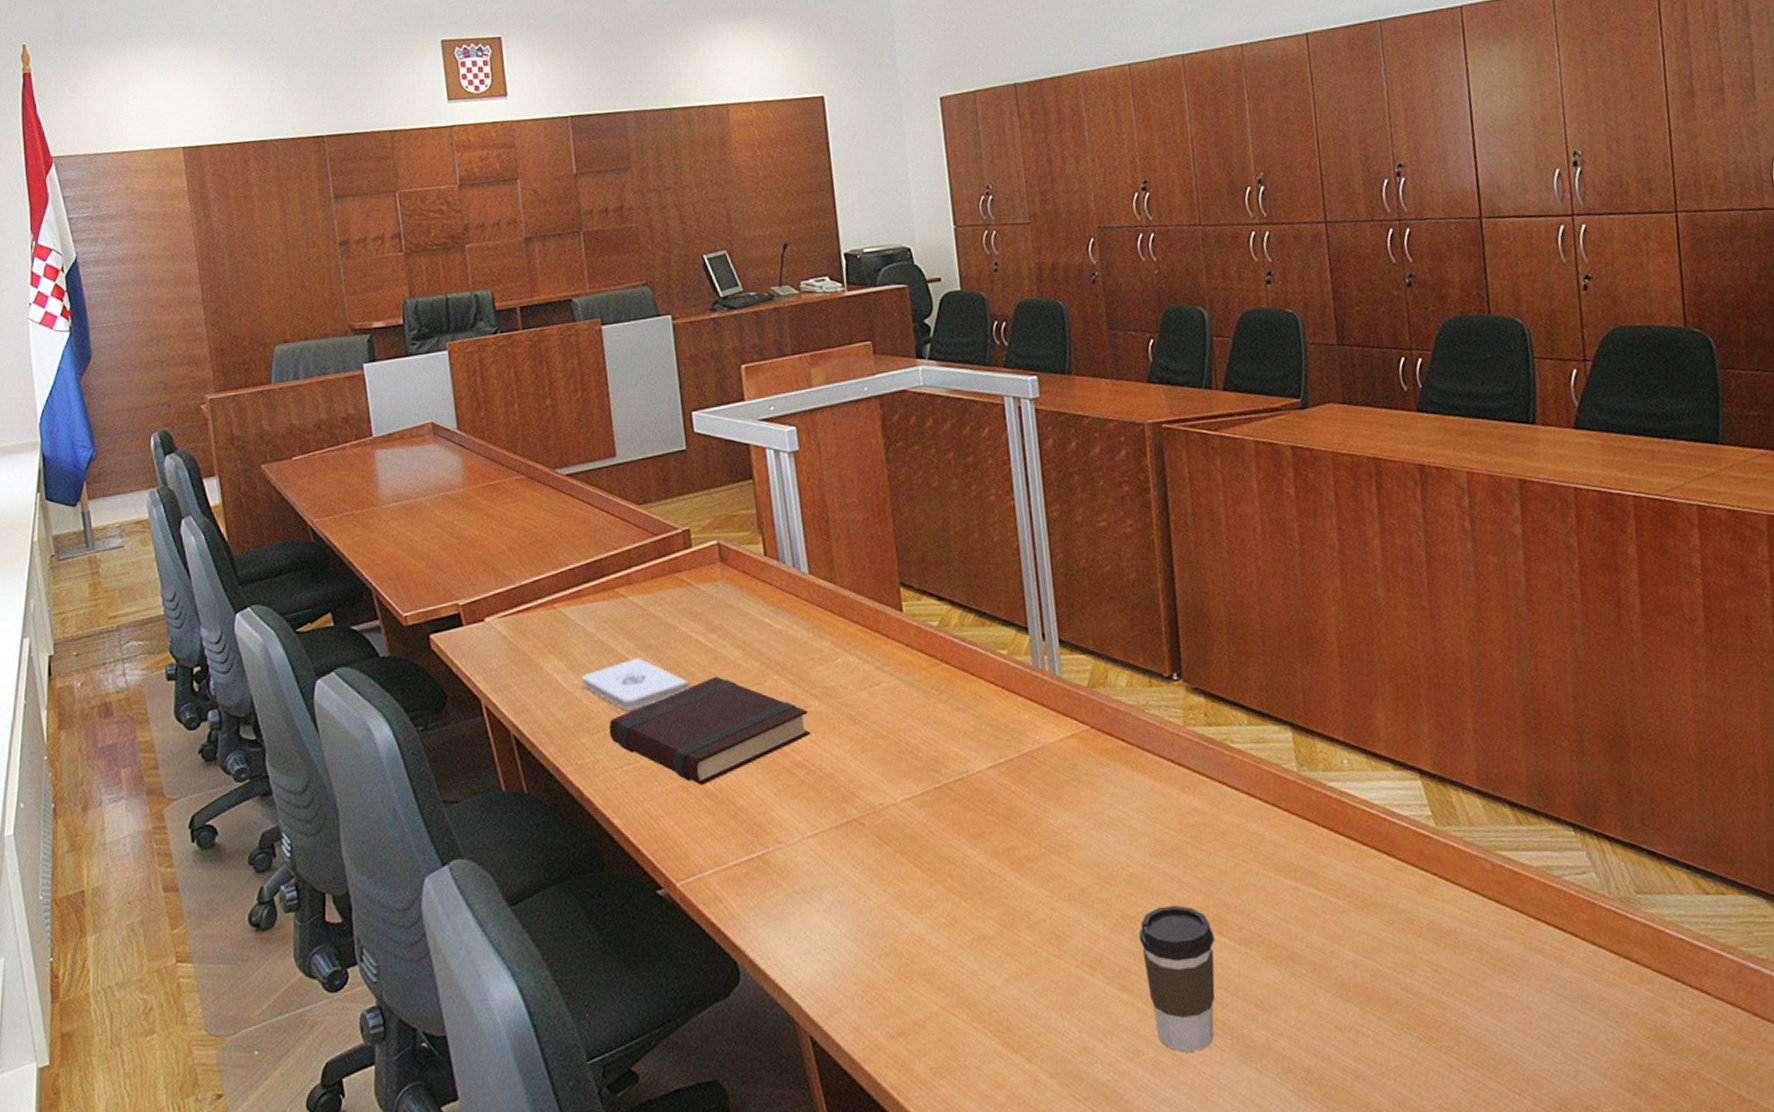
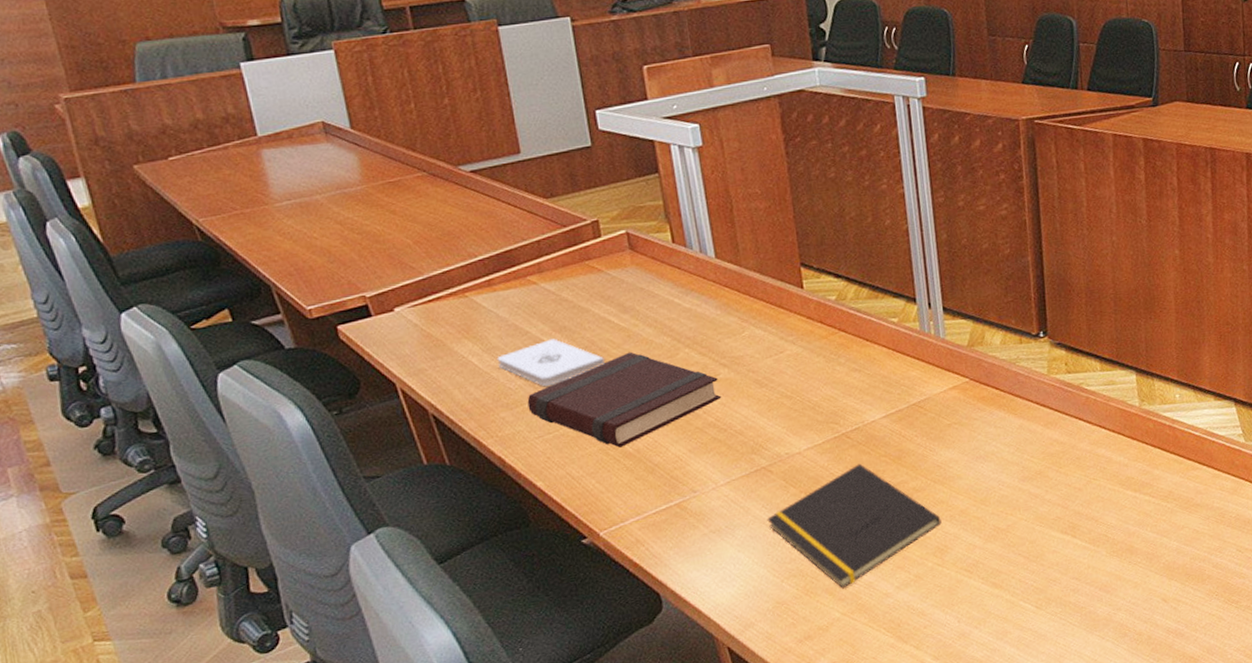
notepad: none [857,822,1059,976] -> present [767,463,942,589]
coffee cup: present [1138,905,1215,1052] -> none [1008,517,1070,630]

